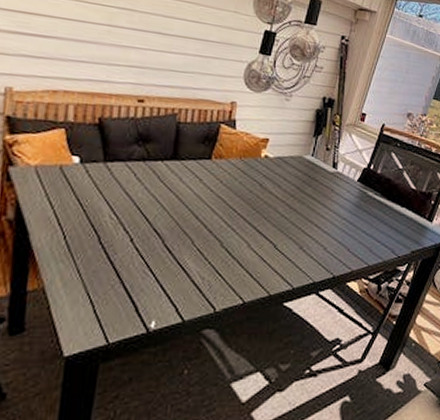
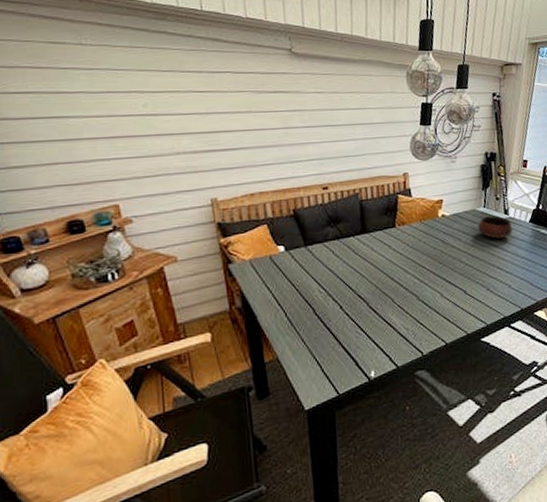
bowl: none [301,166,338,194] -> present [477,215,513,239]

